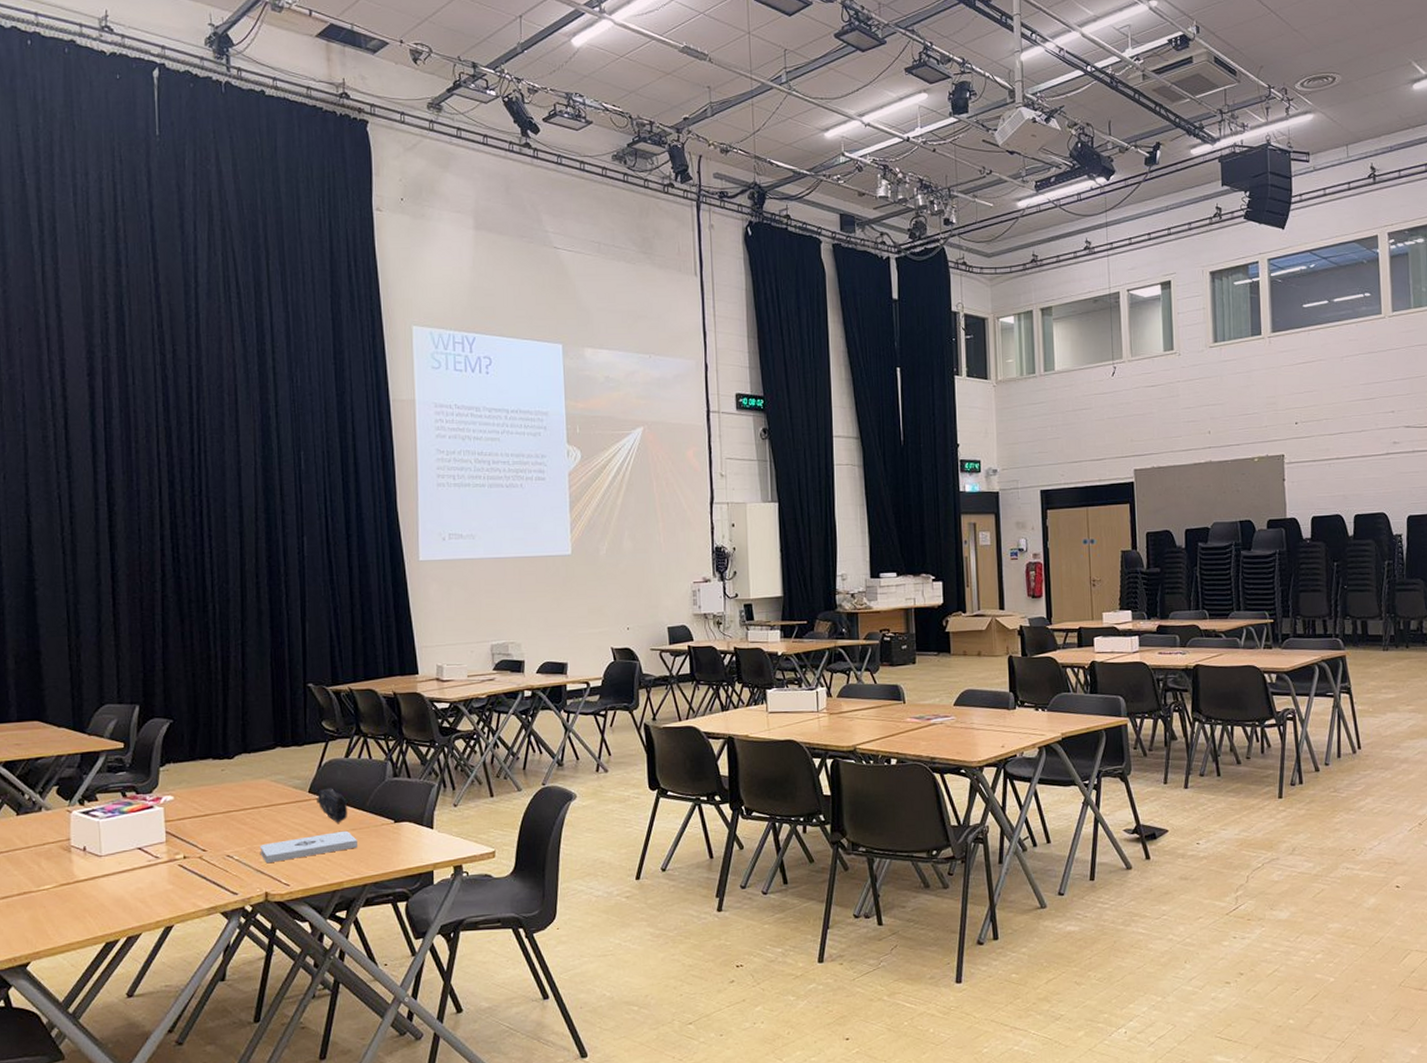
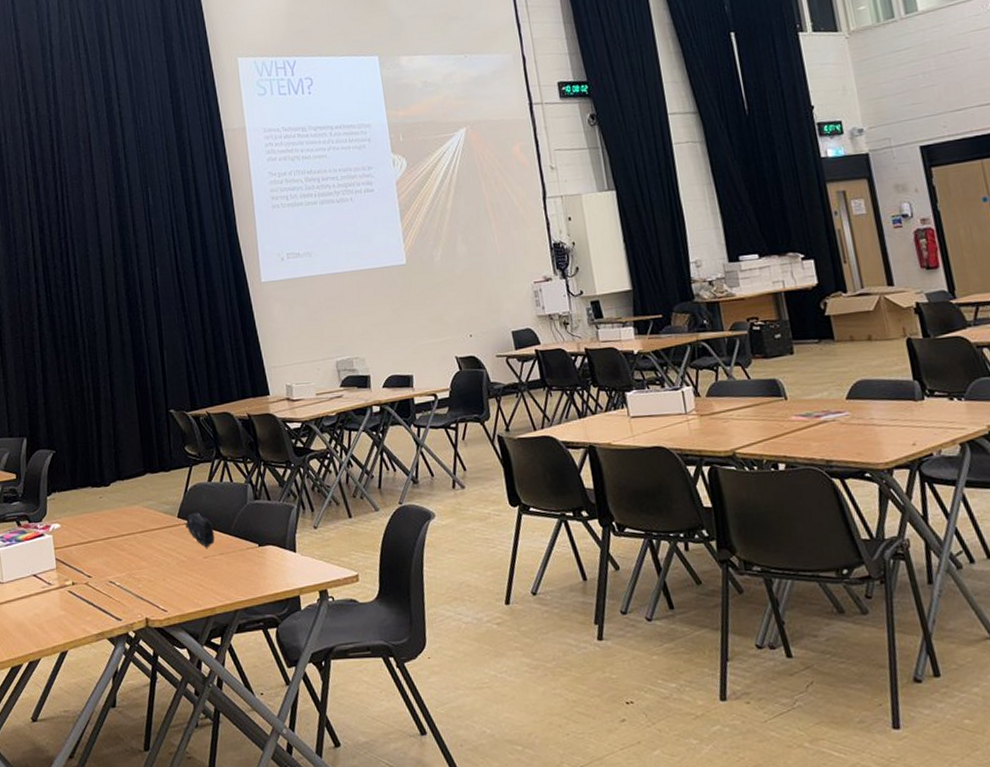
notepad: present [259,830,357,864] -> none [137,555,226,589]

